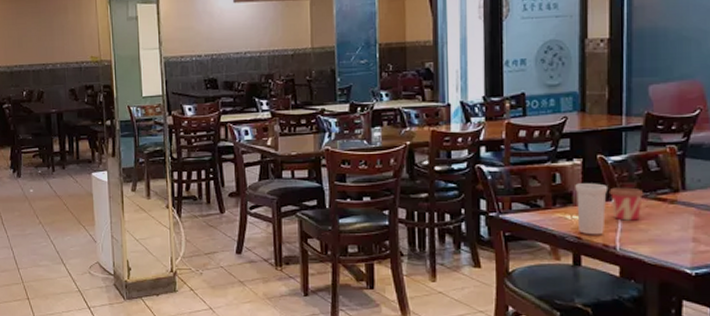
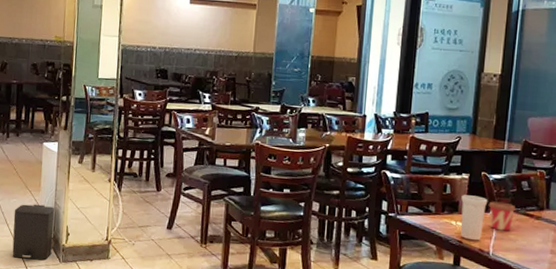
pedal bin: none [69,240,114,300] -> present [12,204,55,261]

